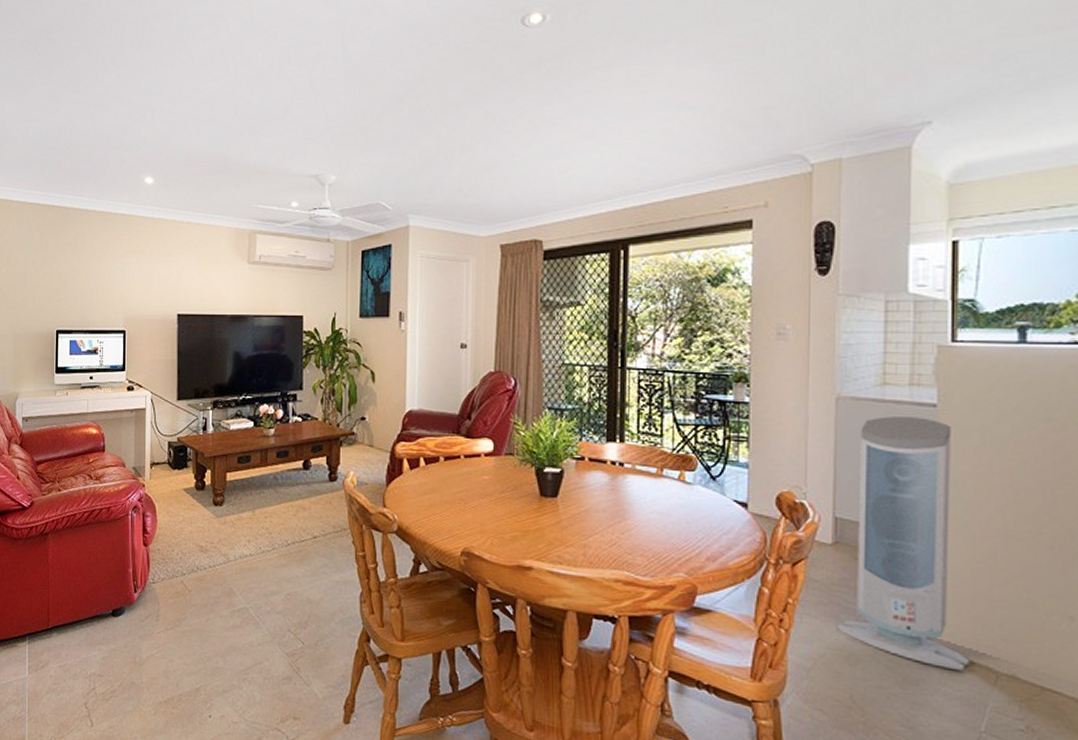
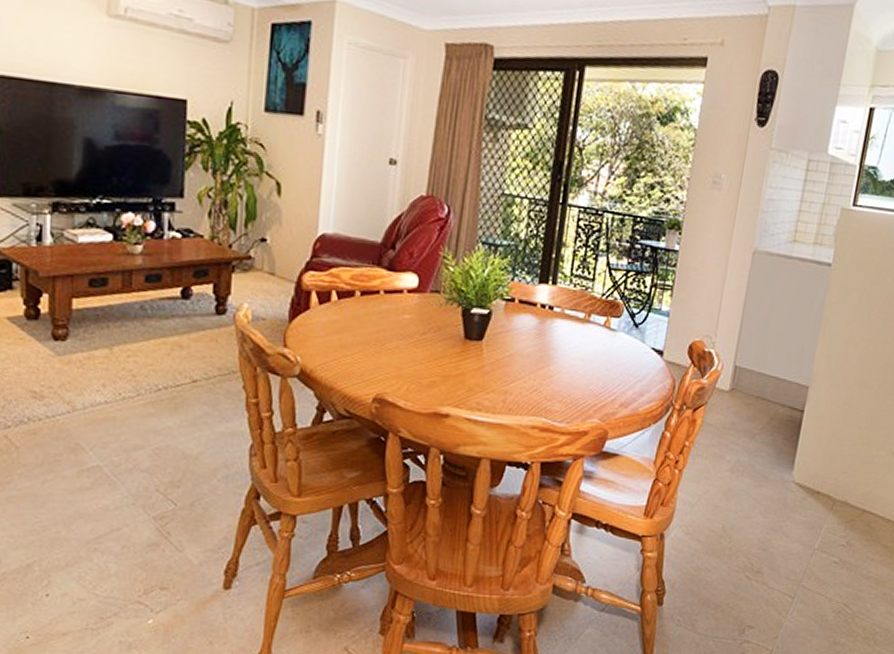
air purifier: present [836,416,970,672] -> none [721,272,839,500]

